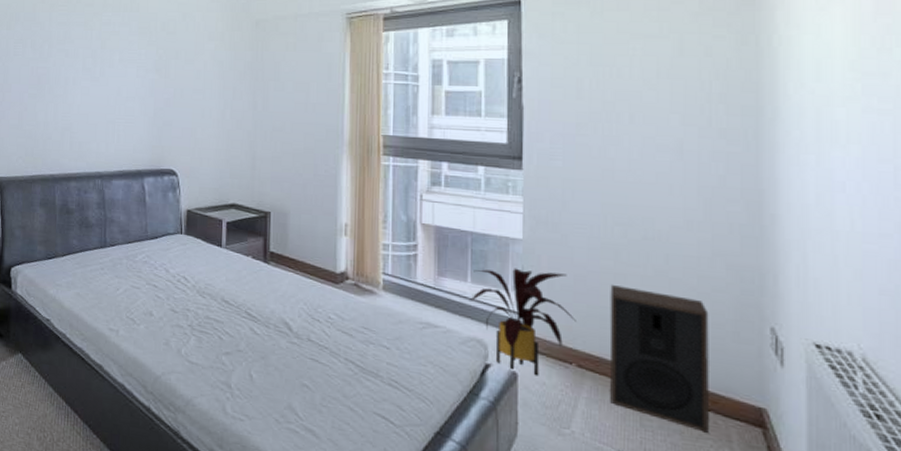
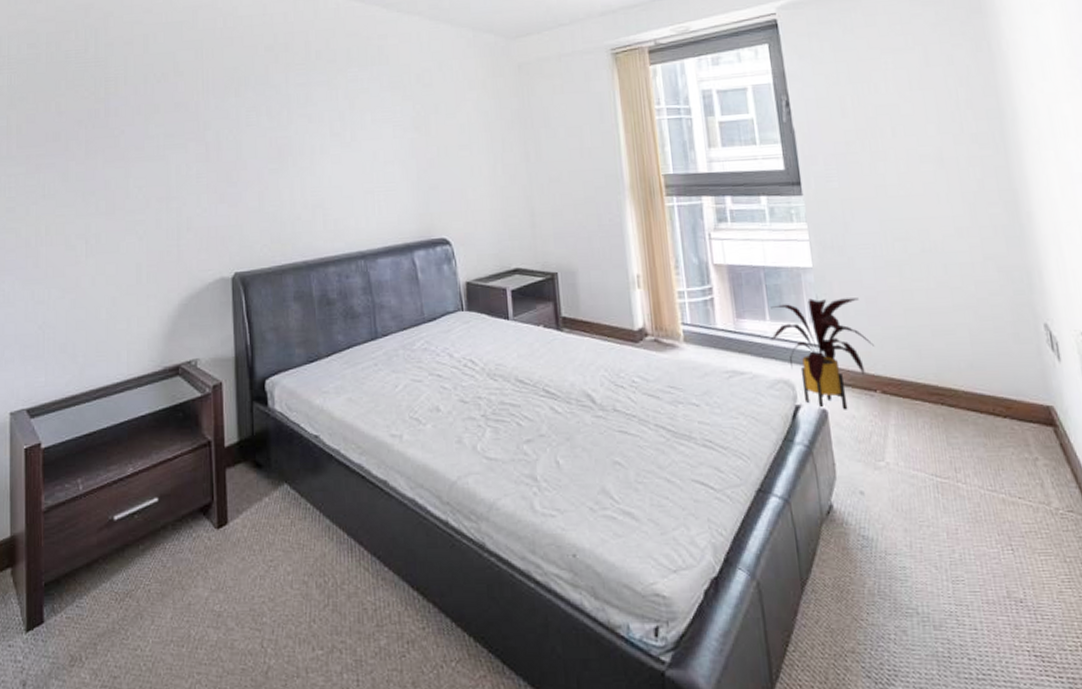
speaker: present [609,284,709,433] -> none [899,301,1008,440]

